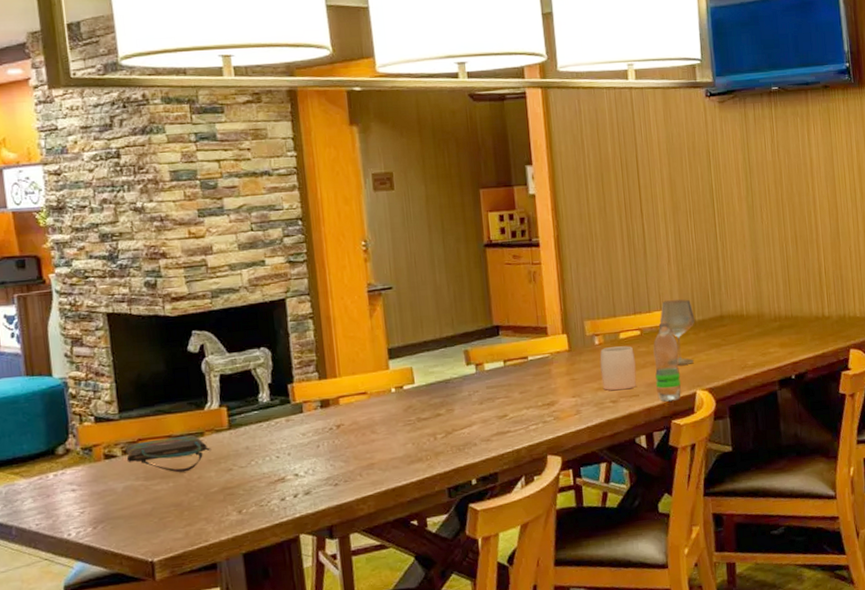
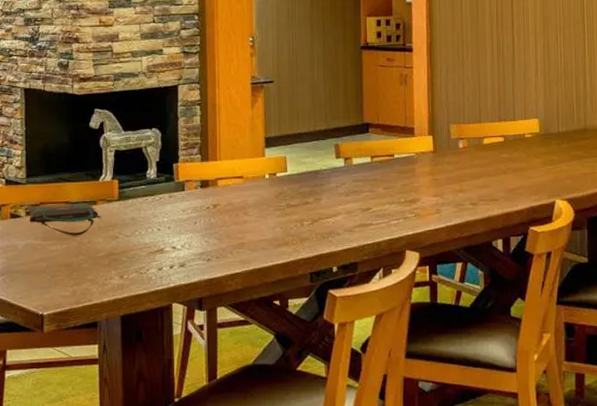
mug: present [599,346,637,391] -> none [462,151,497,194]
bottle: present [653,322,682,402] -> none [515,132,541,208]
wine glass: present [659,299,695,365] -> none [523,110,559,174]

